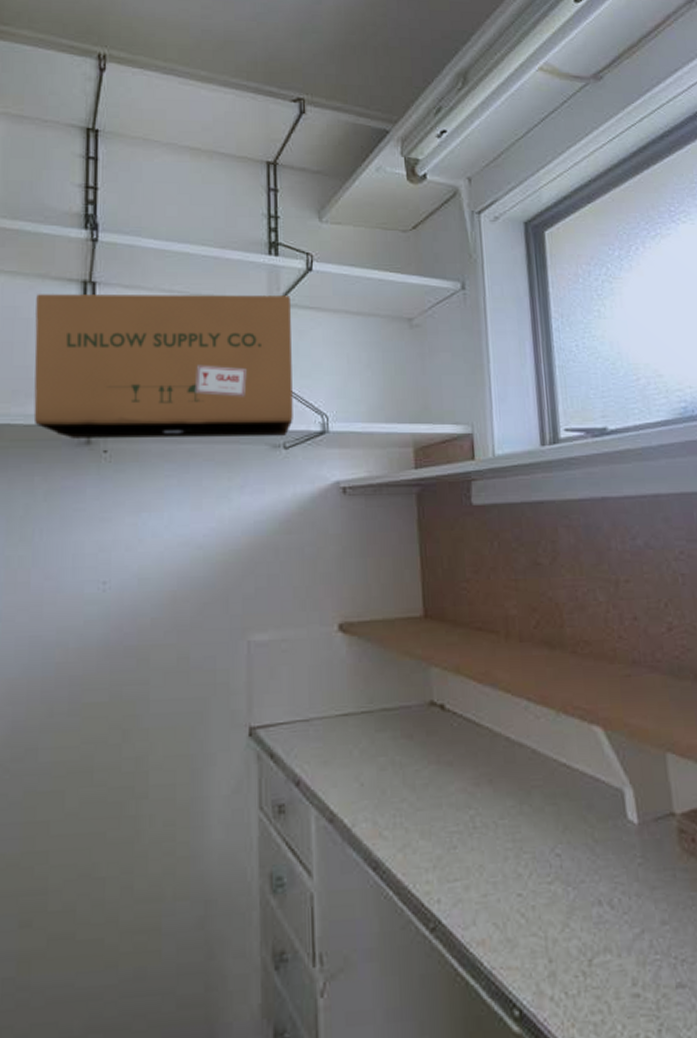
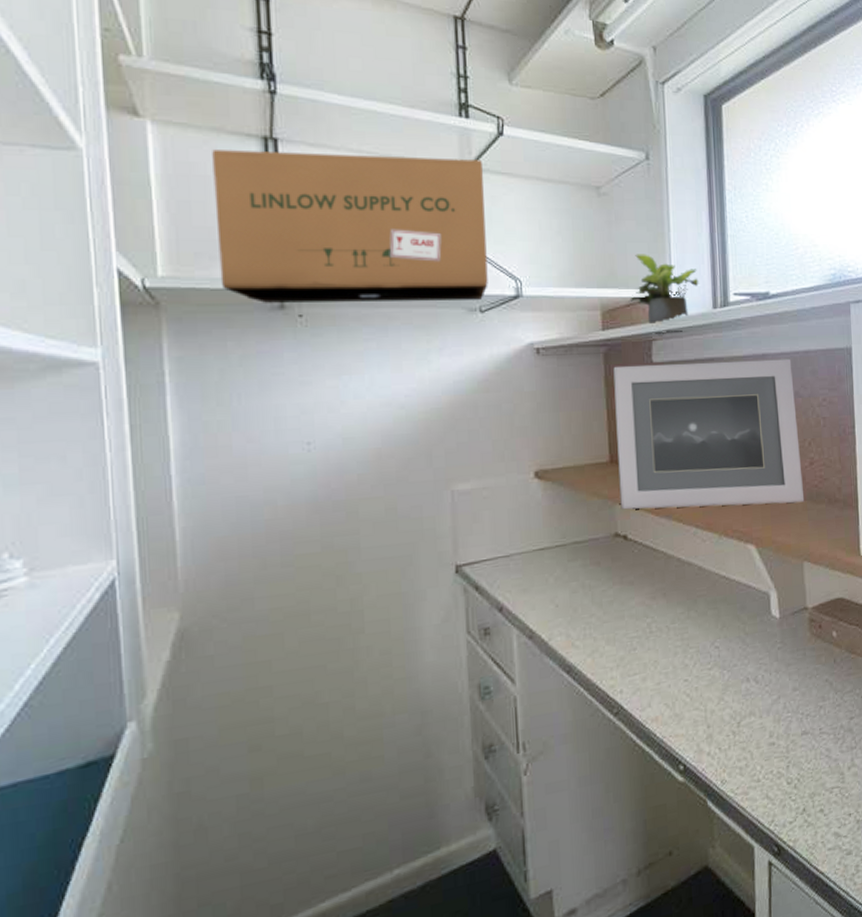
picture frame: none [427,503,664,678] -> present [613,358,805,510]
potted plant: none [445,387,524,473] -> present [629,254,699,334]

